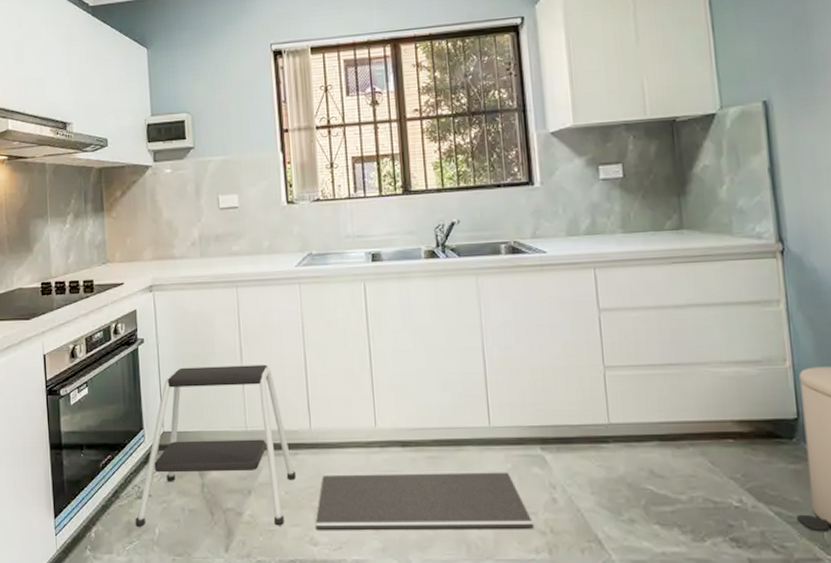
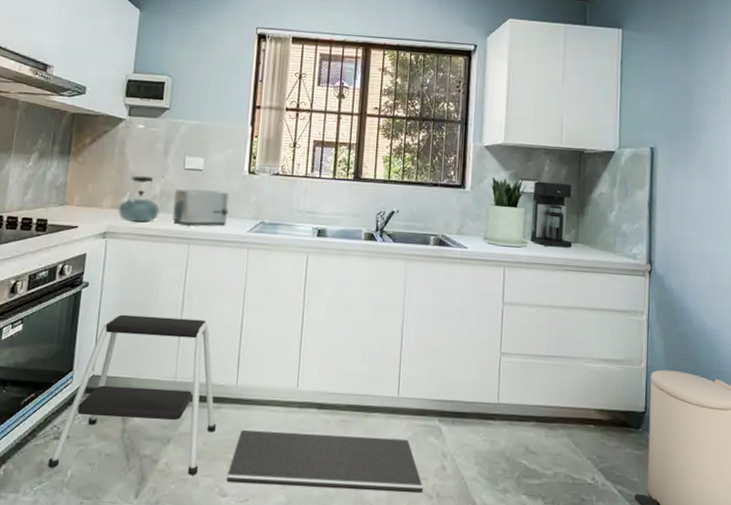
kettle: none [159,222,202,272] -> present [118,176,160,223]
toaster: none [213,225,273,269] -> present [172,189,230,227]
planter: none [561,163,621,245] -> present [481,176,529,248]
coffee maker: none [617,161,677,239] -> present [530,181,573,249]

